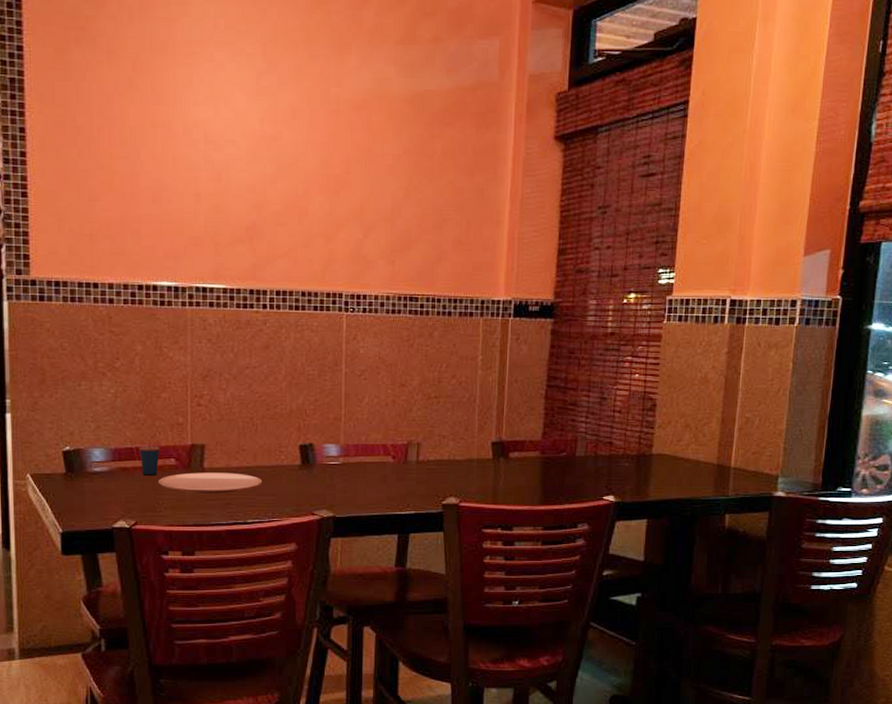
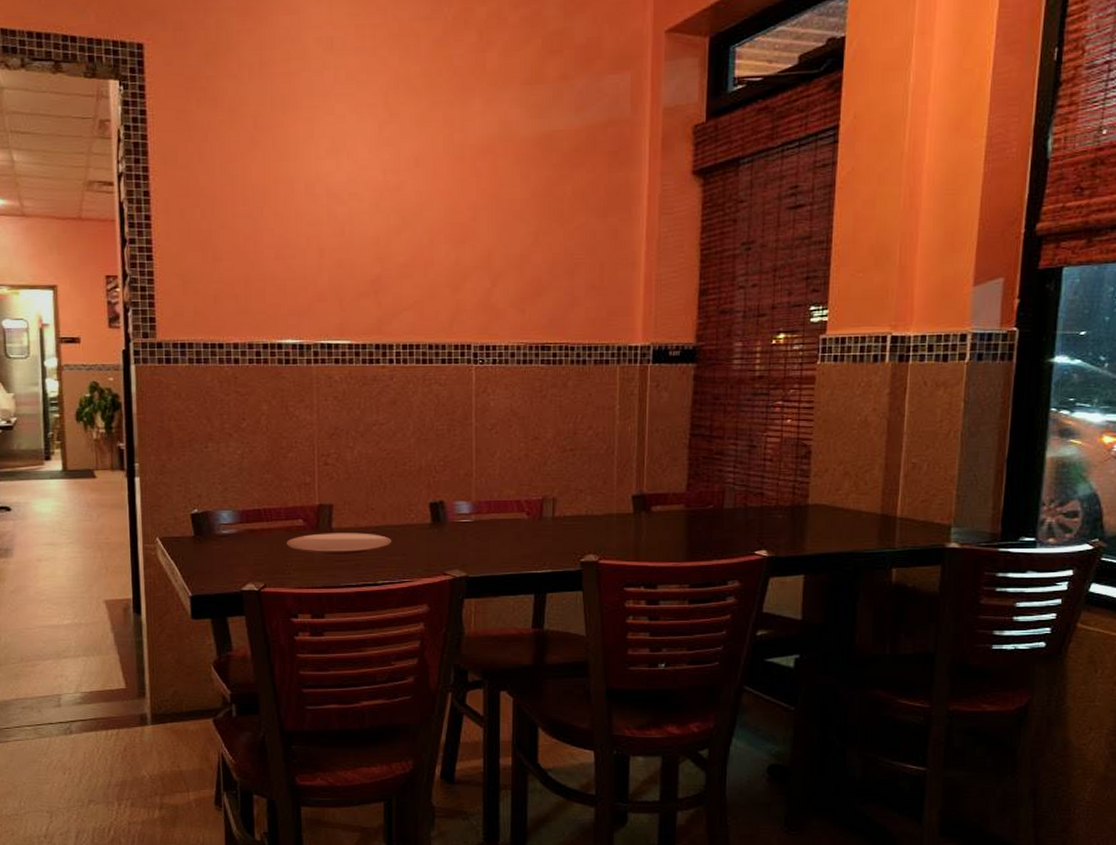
cup: present [138,433,160,477] -> none [266,494,288,538]

